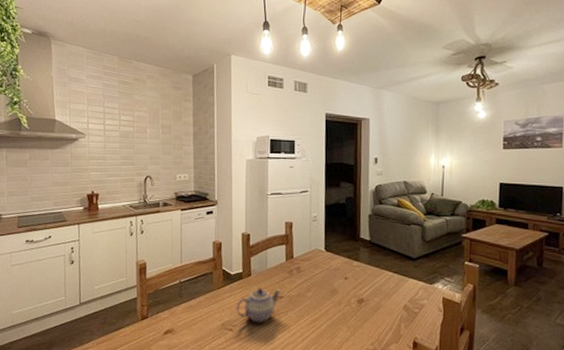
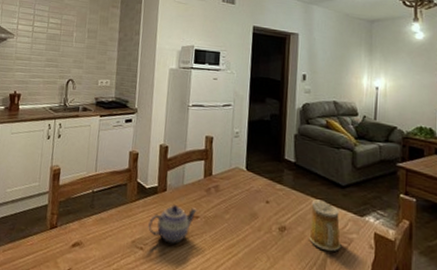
mug: none [385,272,414,318] -> present [309,199,342,252]

